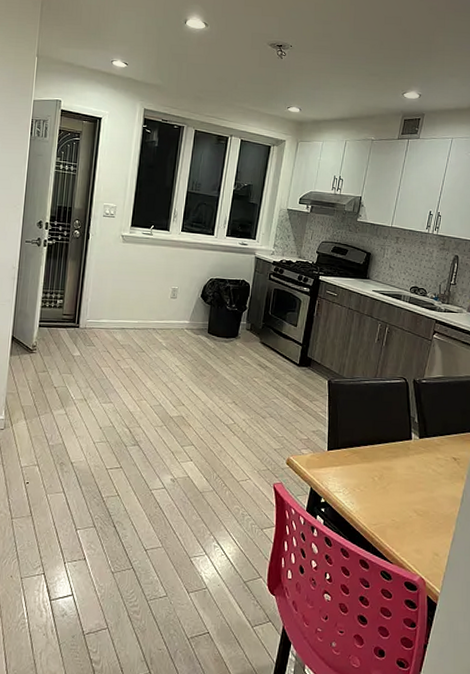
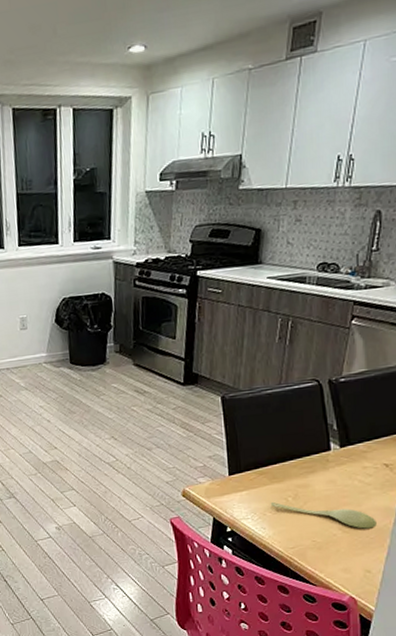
spoon: none [359,479,445,514] -> present [270,501,377,529]

